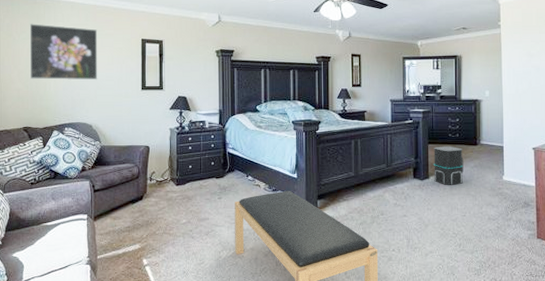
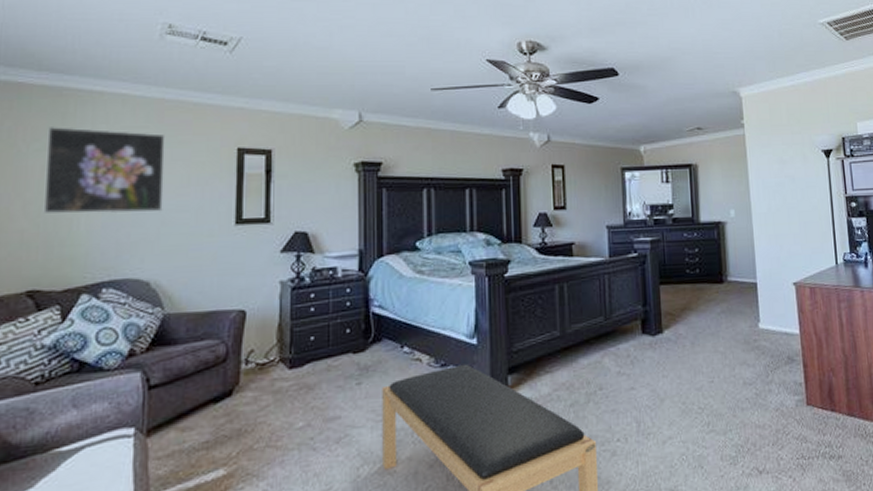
speaker: present [433,146,464,185] -> none [667,286,708,341]

